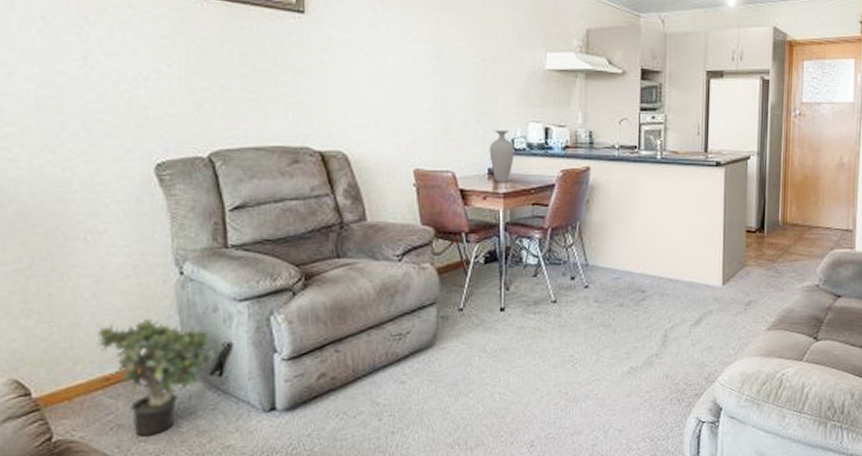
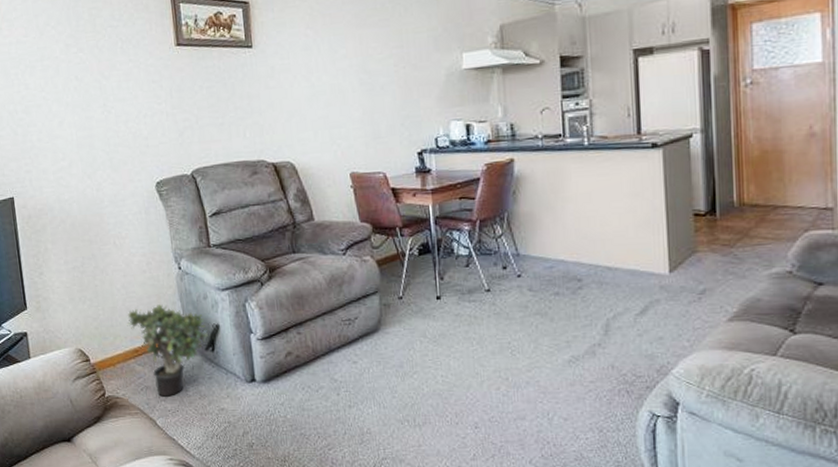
vase: present [489,129,514,184] -> none [415,130,439,181]

